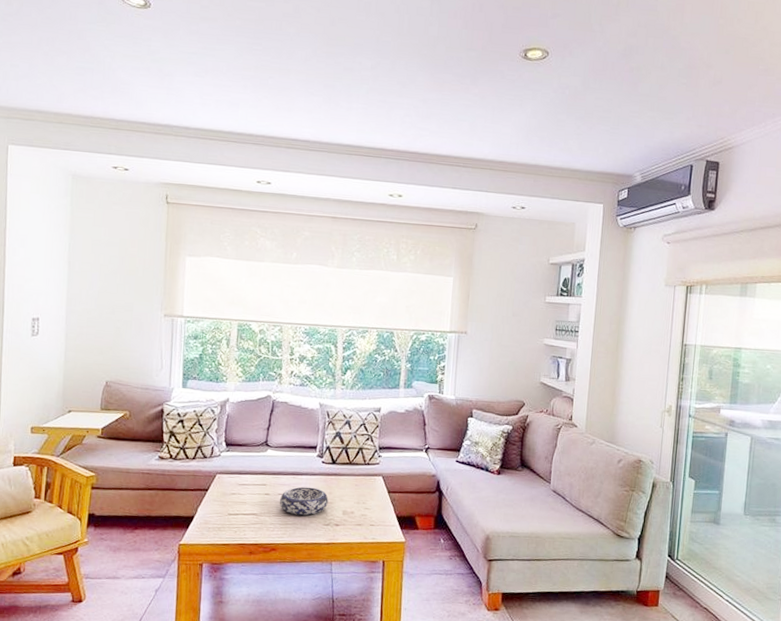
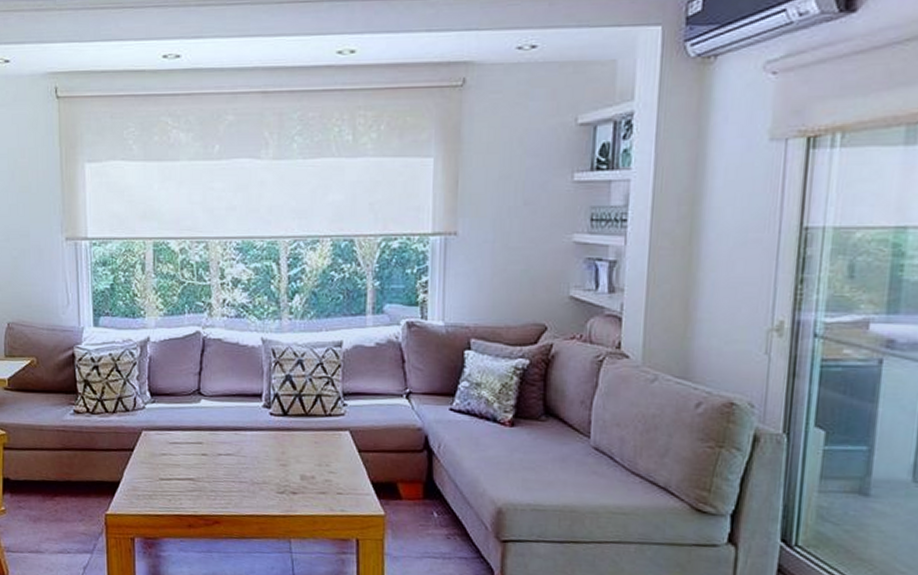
decorative bowl: present [279,487,329,516] -> none [219,445,281,481]

